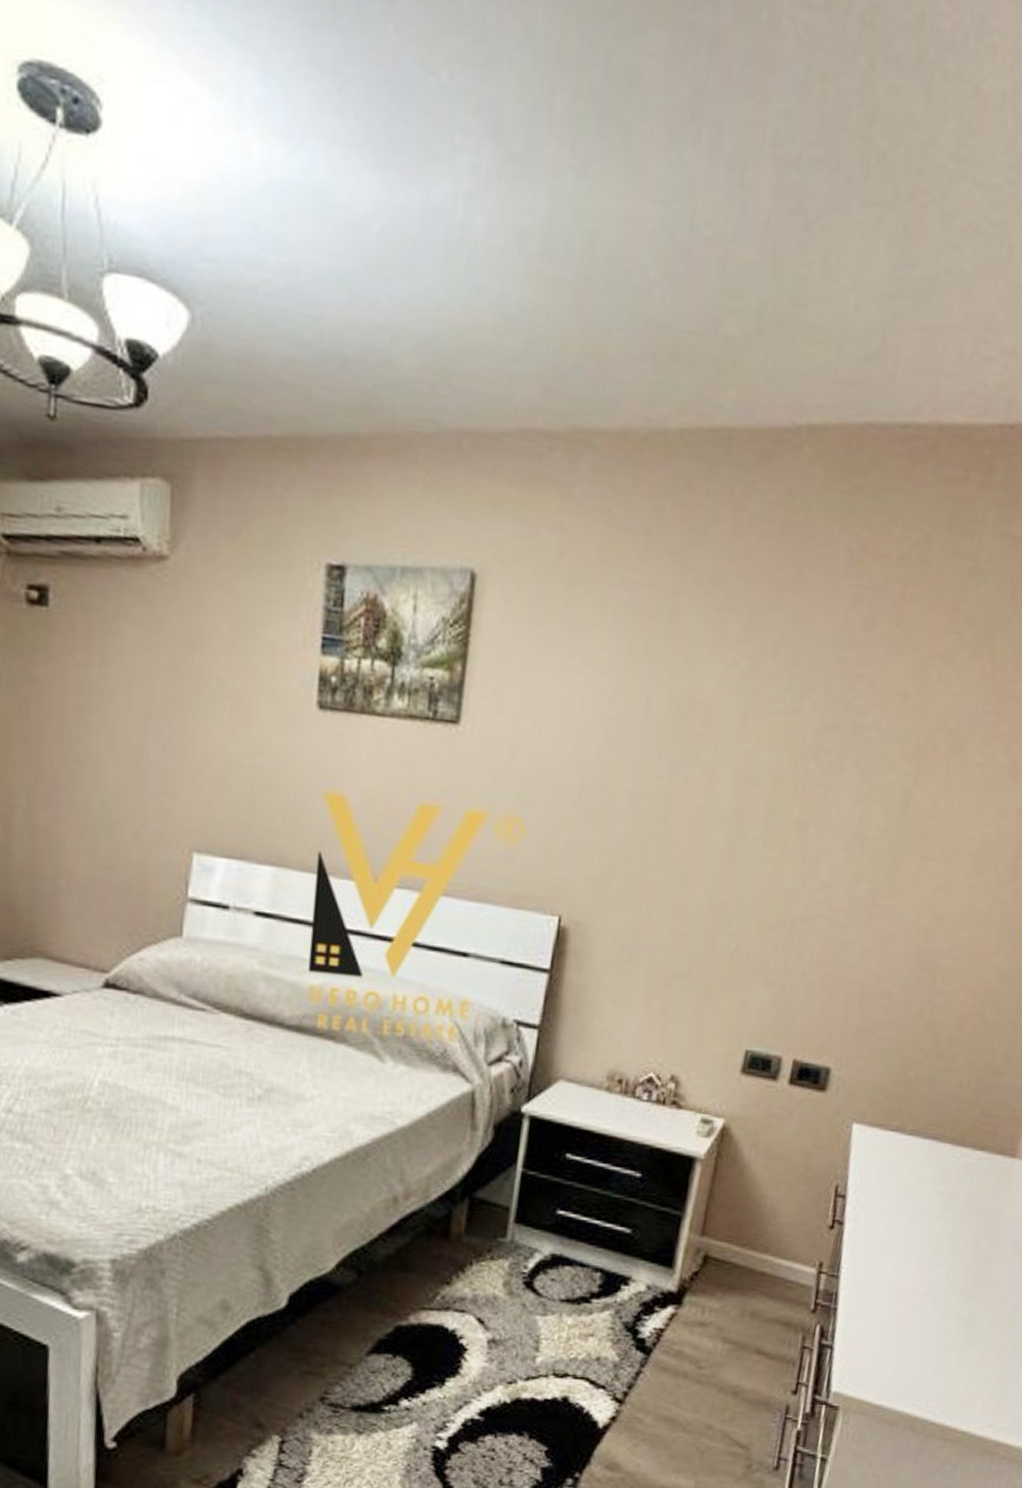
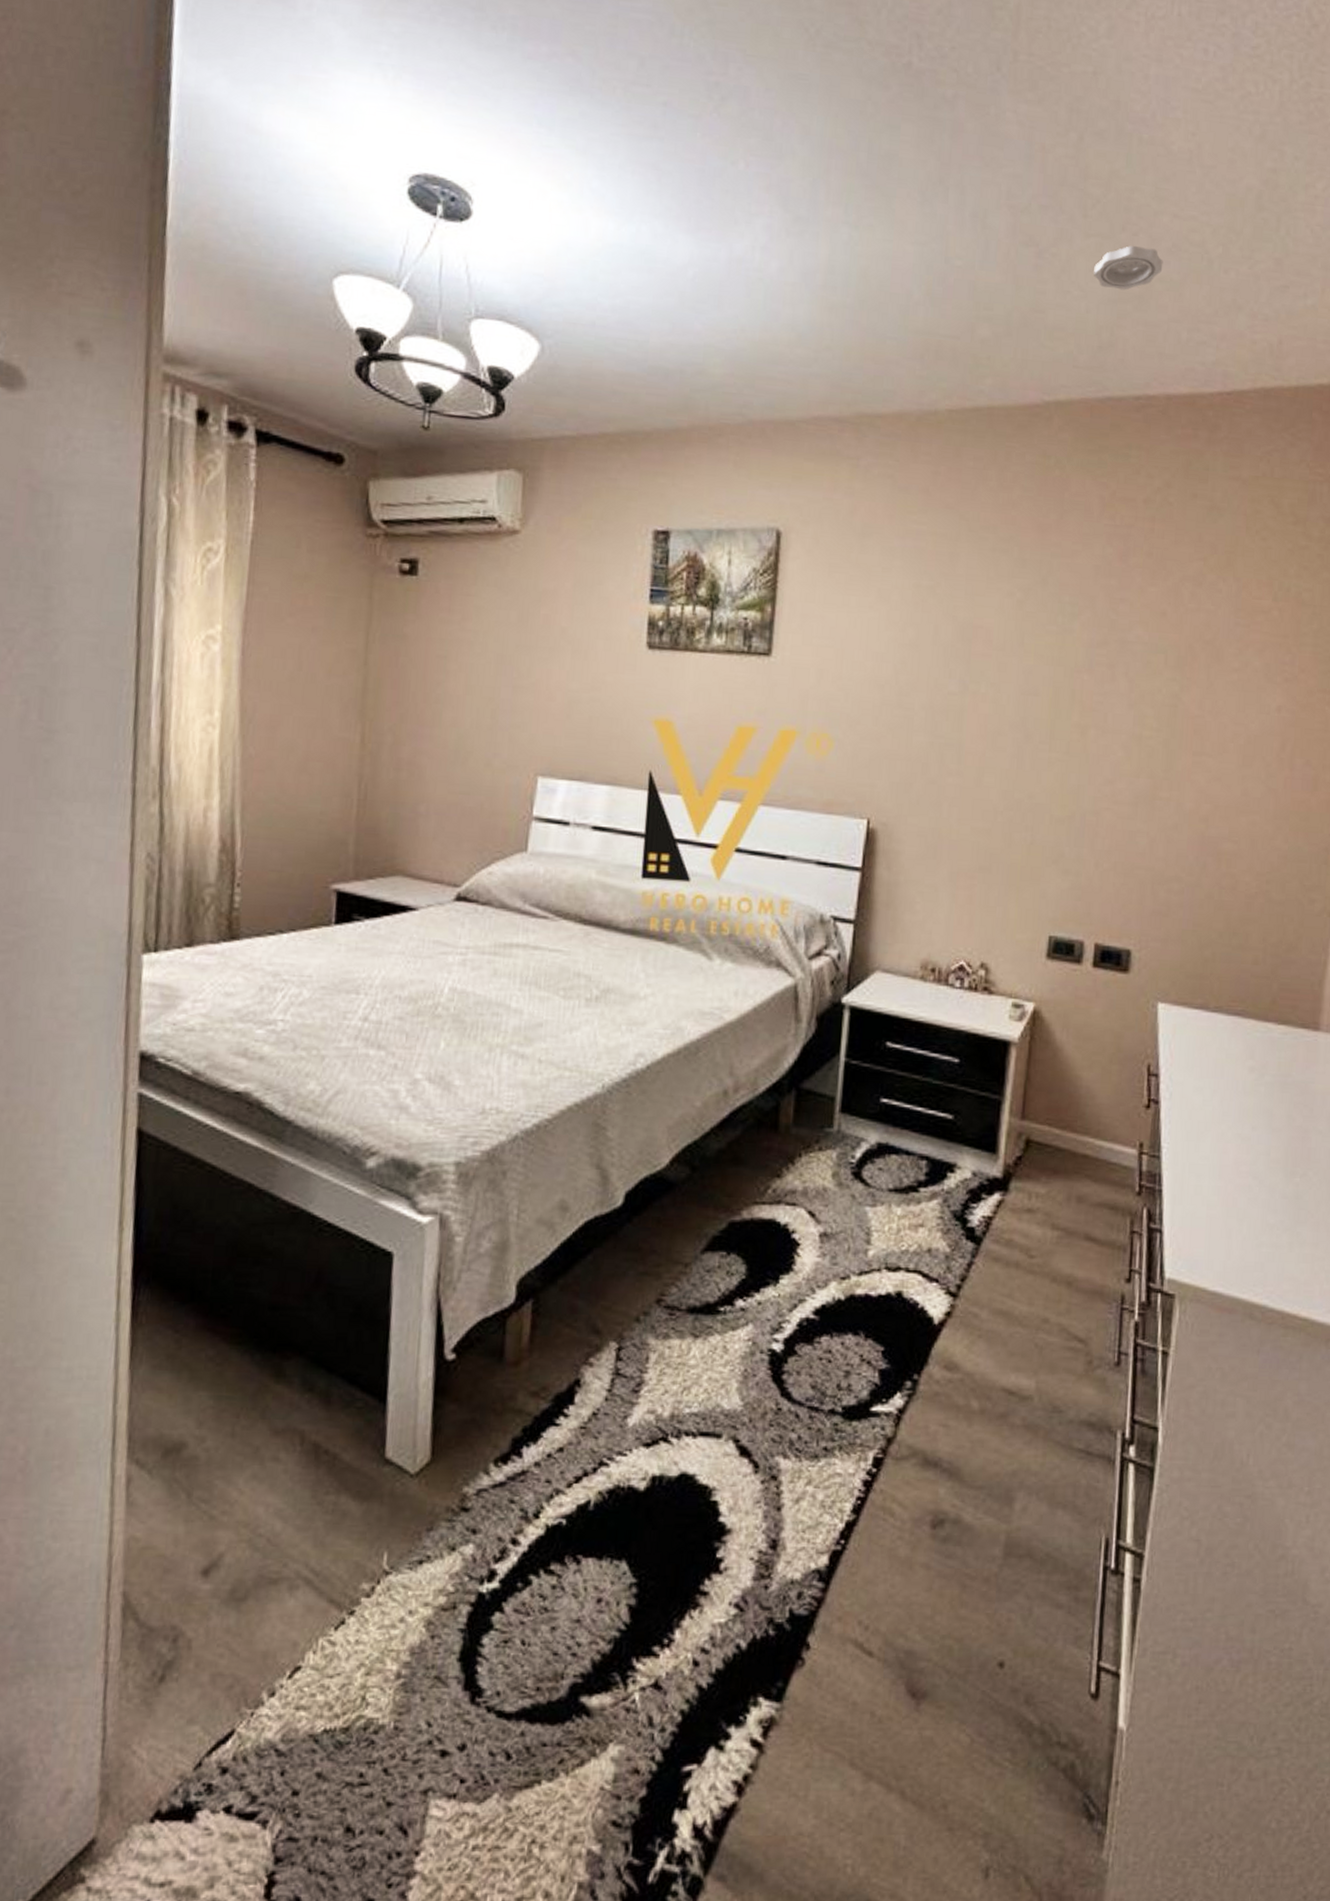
smoke detector: none [869,221,955,283] -> present [1094,245,1163,291]

